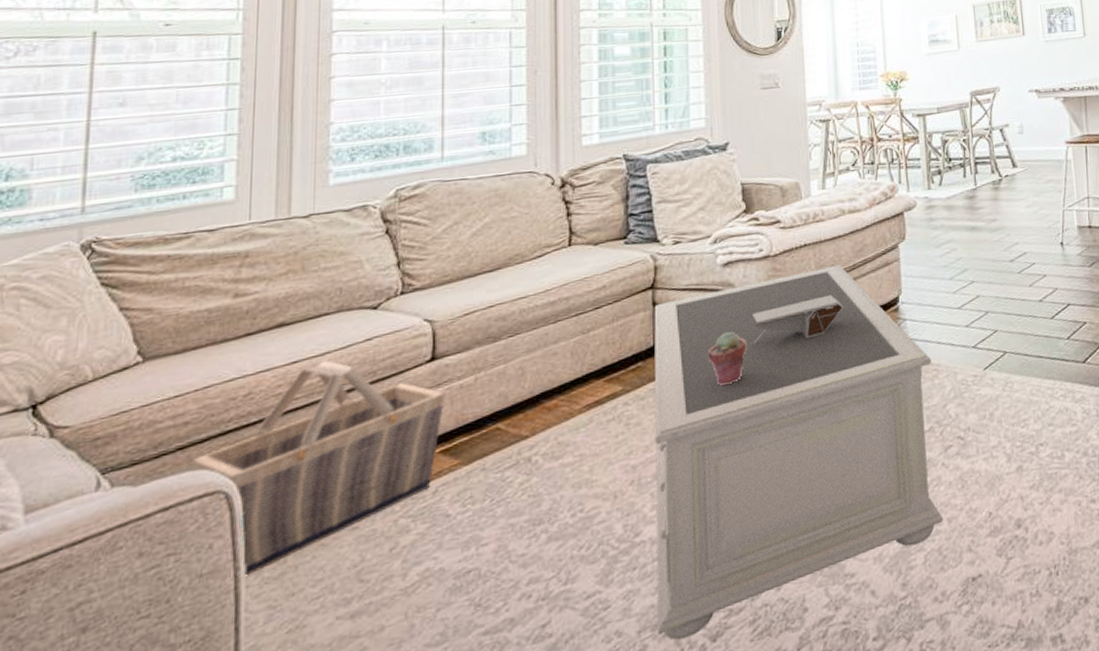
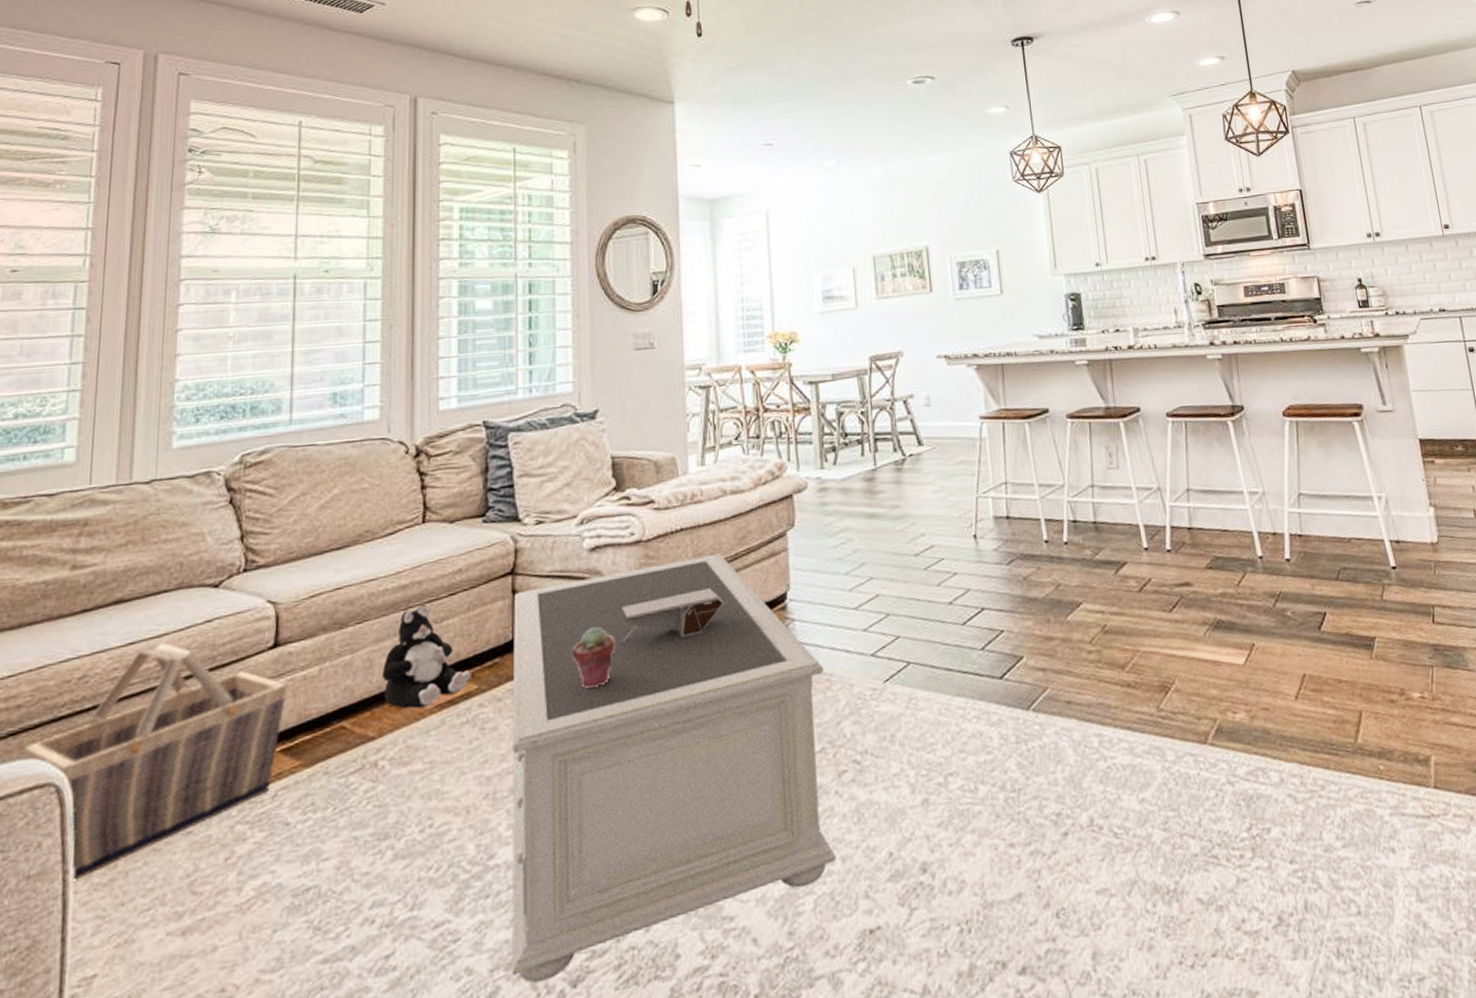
plush toy: none [533,318,616,410] -> present [381,605,471,709]

